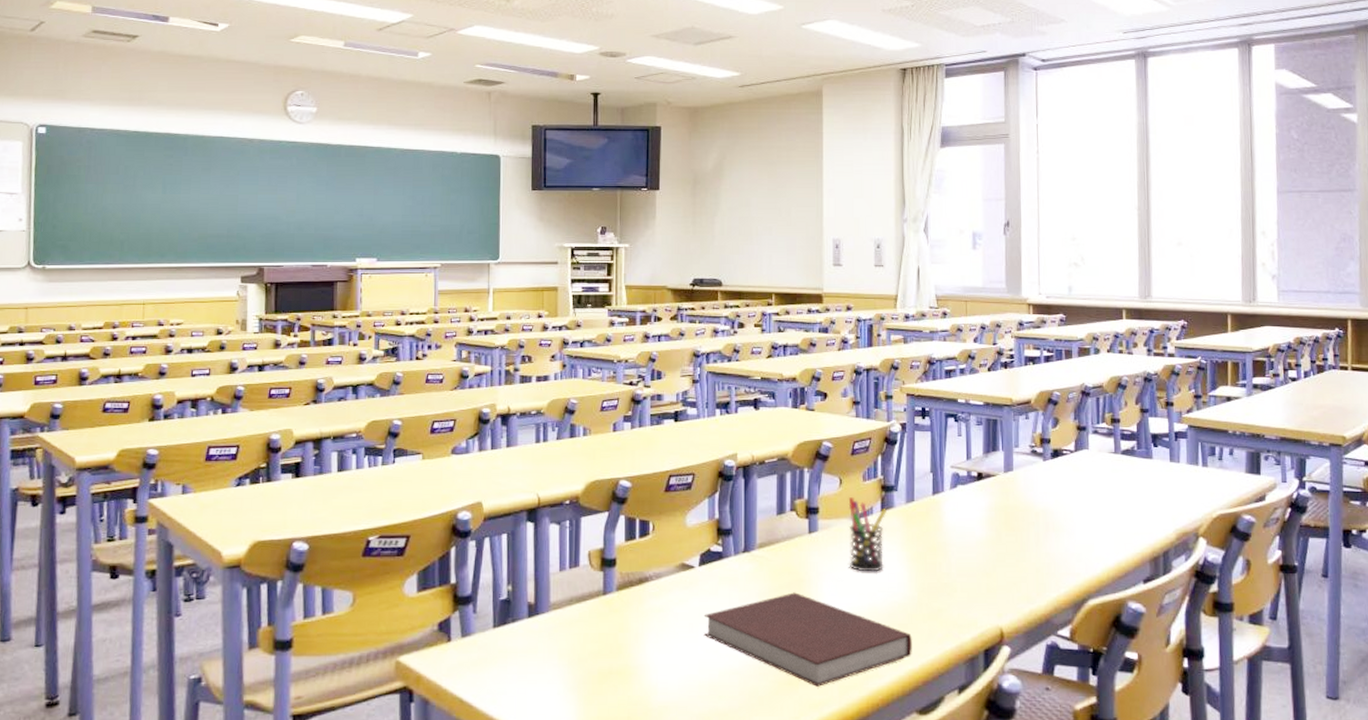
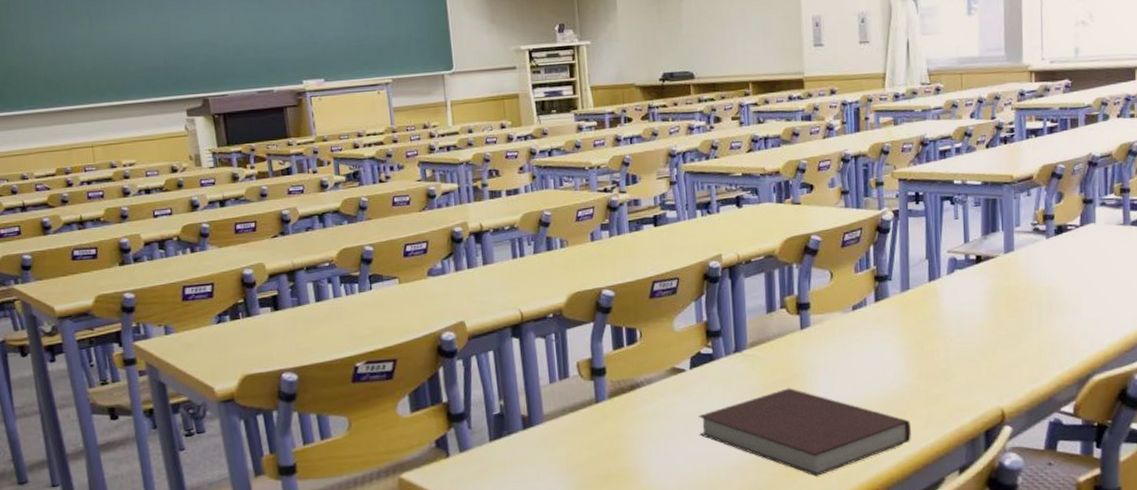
pen holder: present [848,497,886,572] -> none [840,290,881,363]

